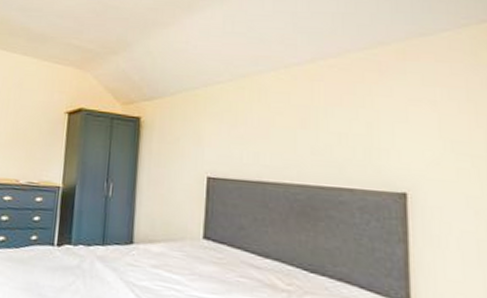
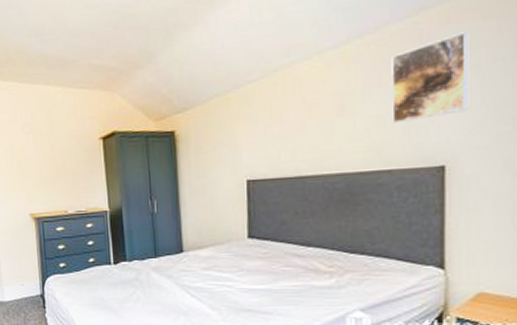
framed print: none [353,69,428,144] -> present [391,31,469,123]

